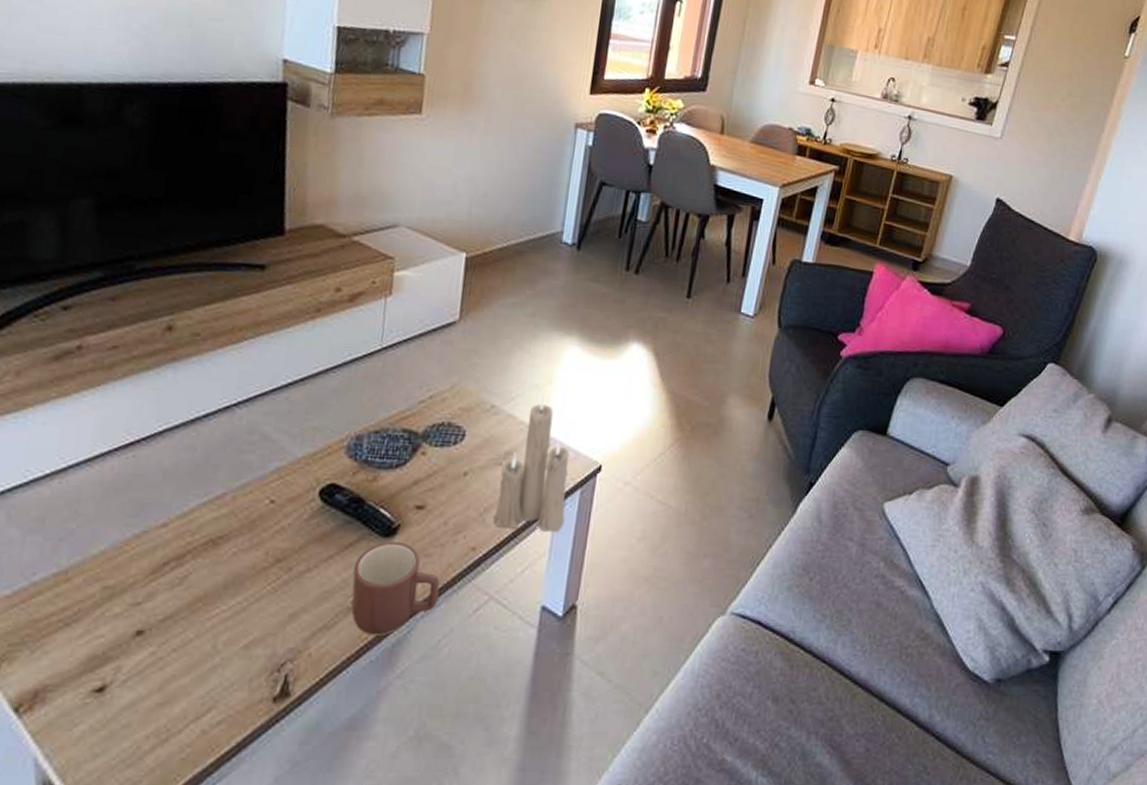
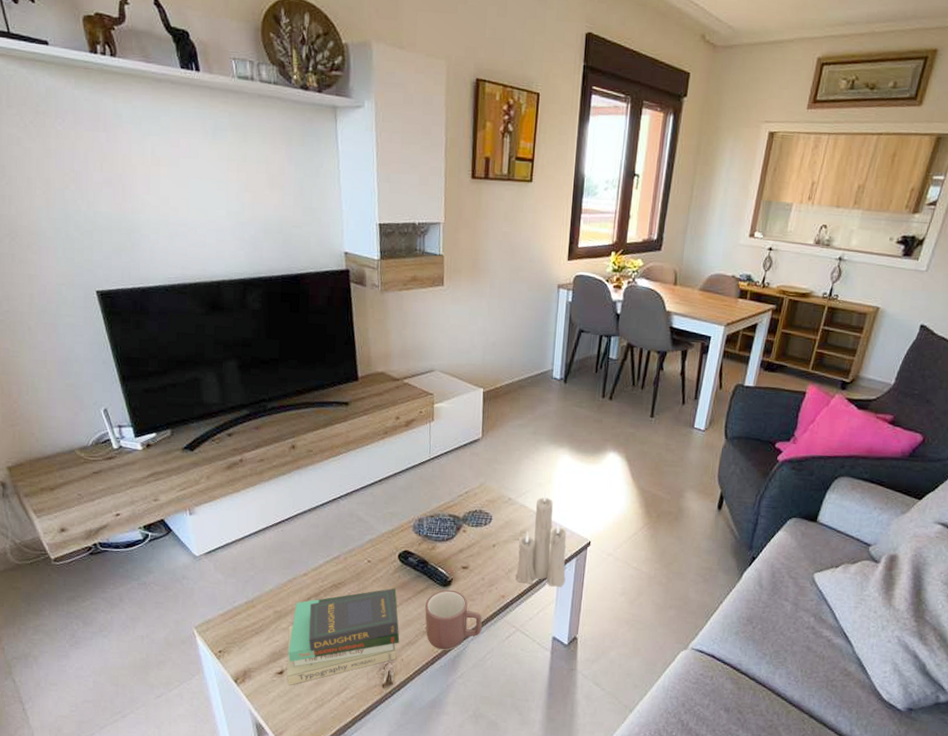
books: none [110,541,311,710] -> present [287,588,400,685]

